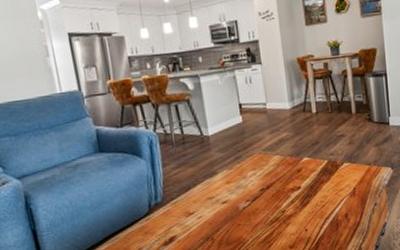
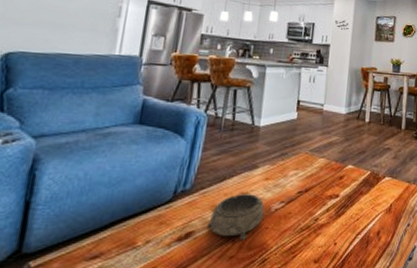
decorative bowl: none [185,197,234,238] -> present [206,194,265,241]

